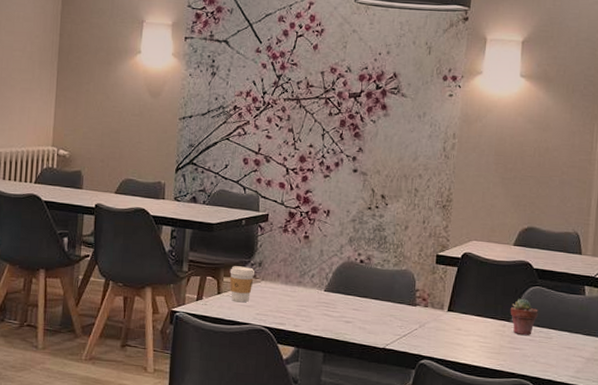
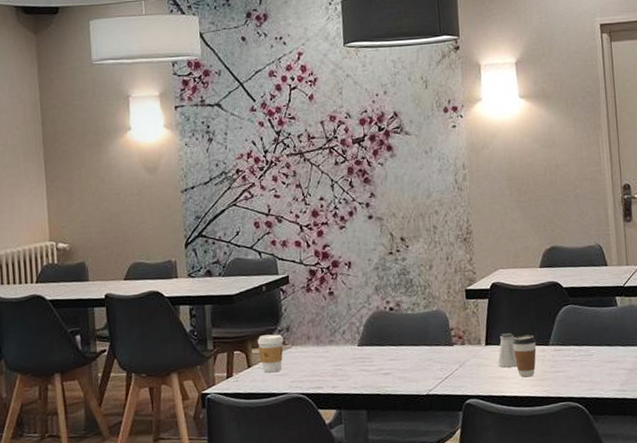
saltshaker: none [457,303,477,336] -> present [497,333,517,368]
coffee cup: none [474,307,498,349] -> present [512,334,537,377]
potted succulent: present [510,298,538,336] -> none [547,319,575,357]

